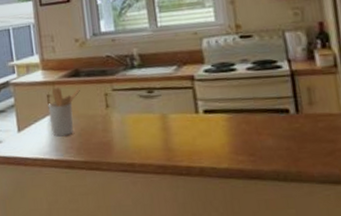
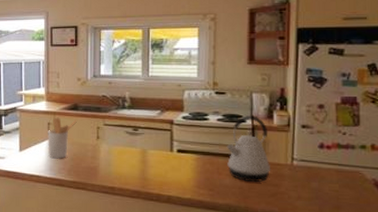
kettle: none [262,59,323,140] -> present [226,115,271,183]

